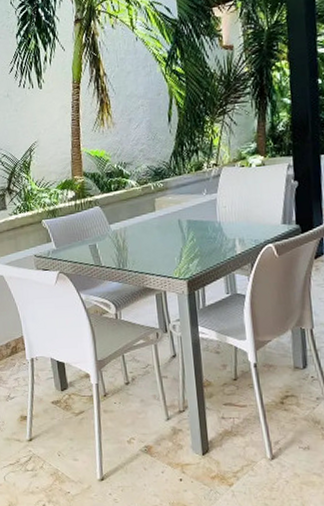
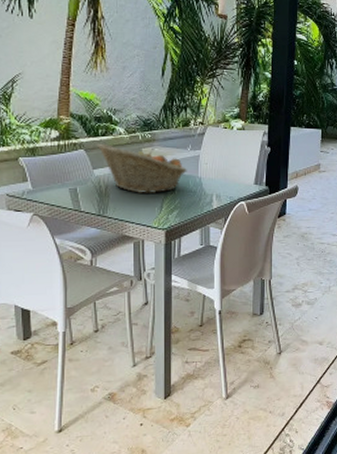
fruit basket: none [110,197,205,245] -> present [96,143,187,194]

